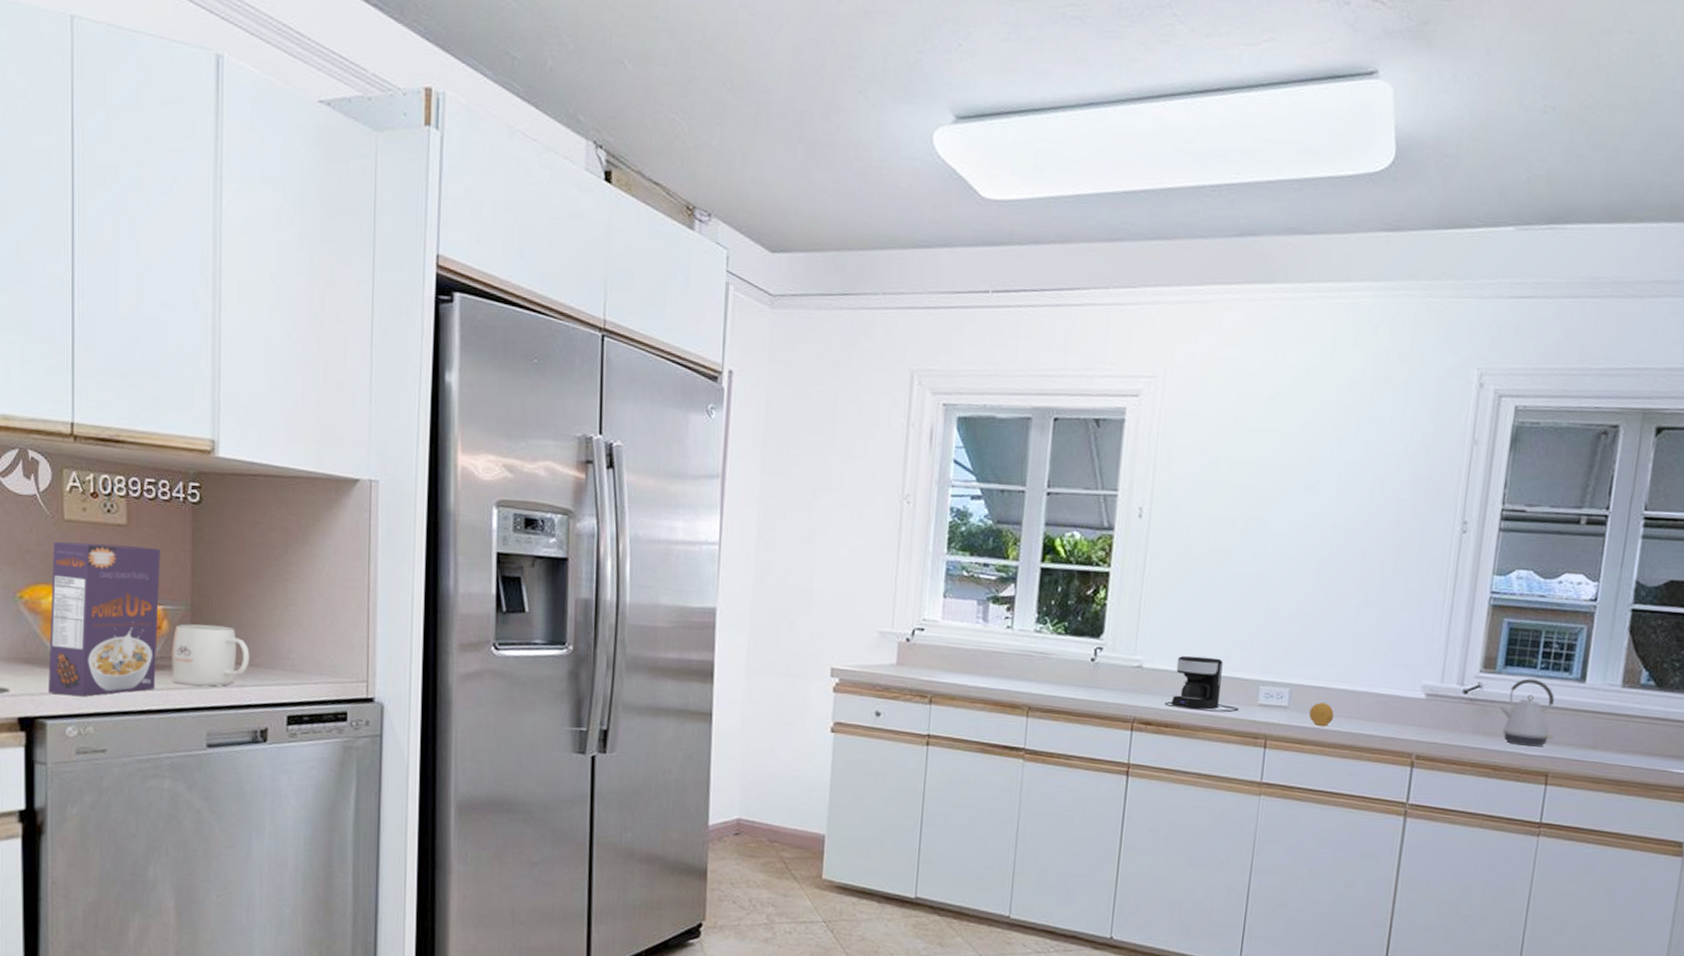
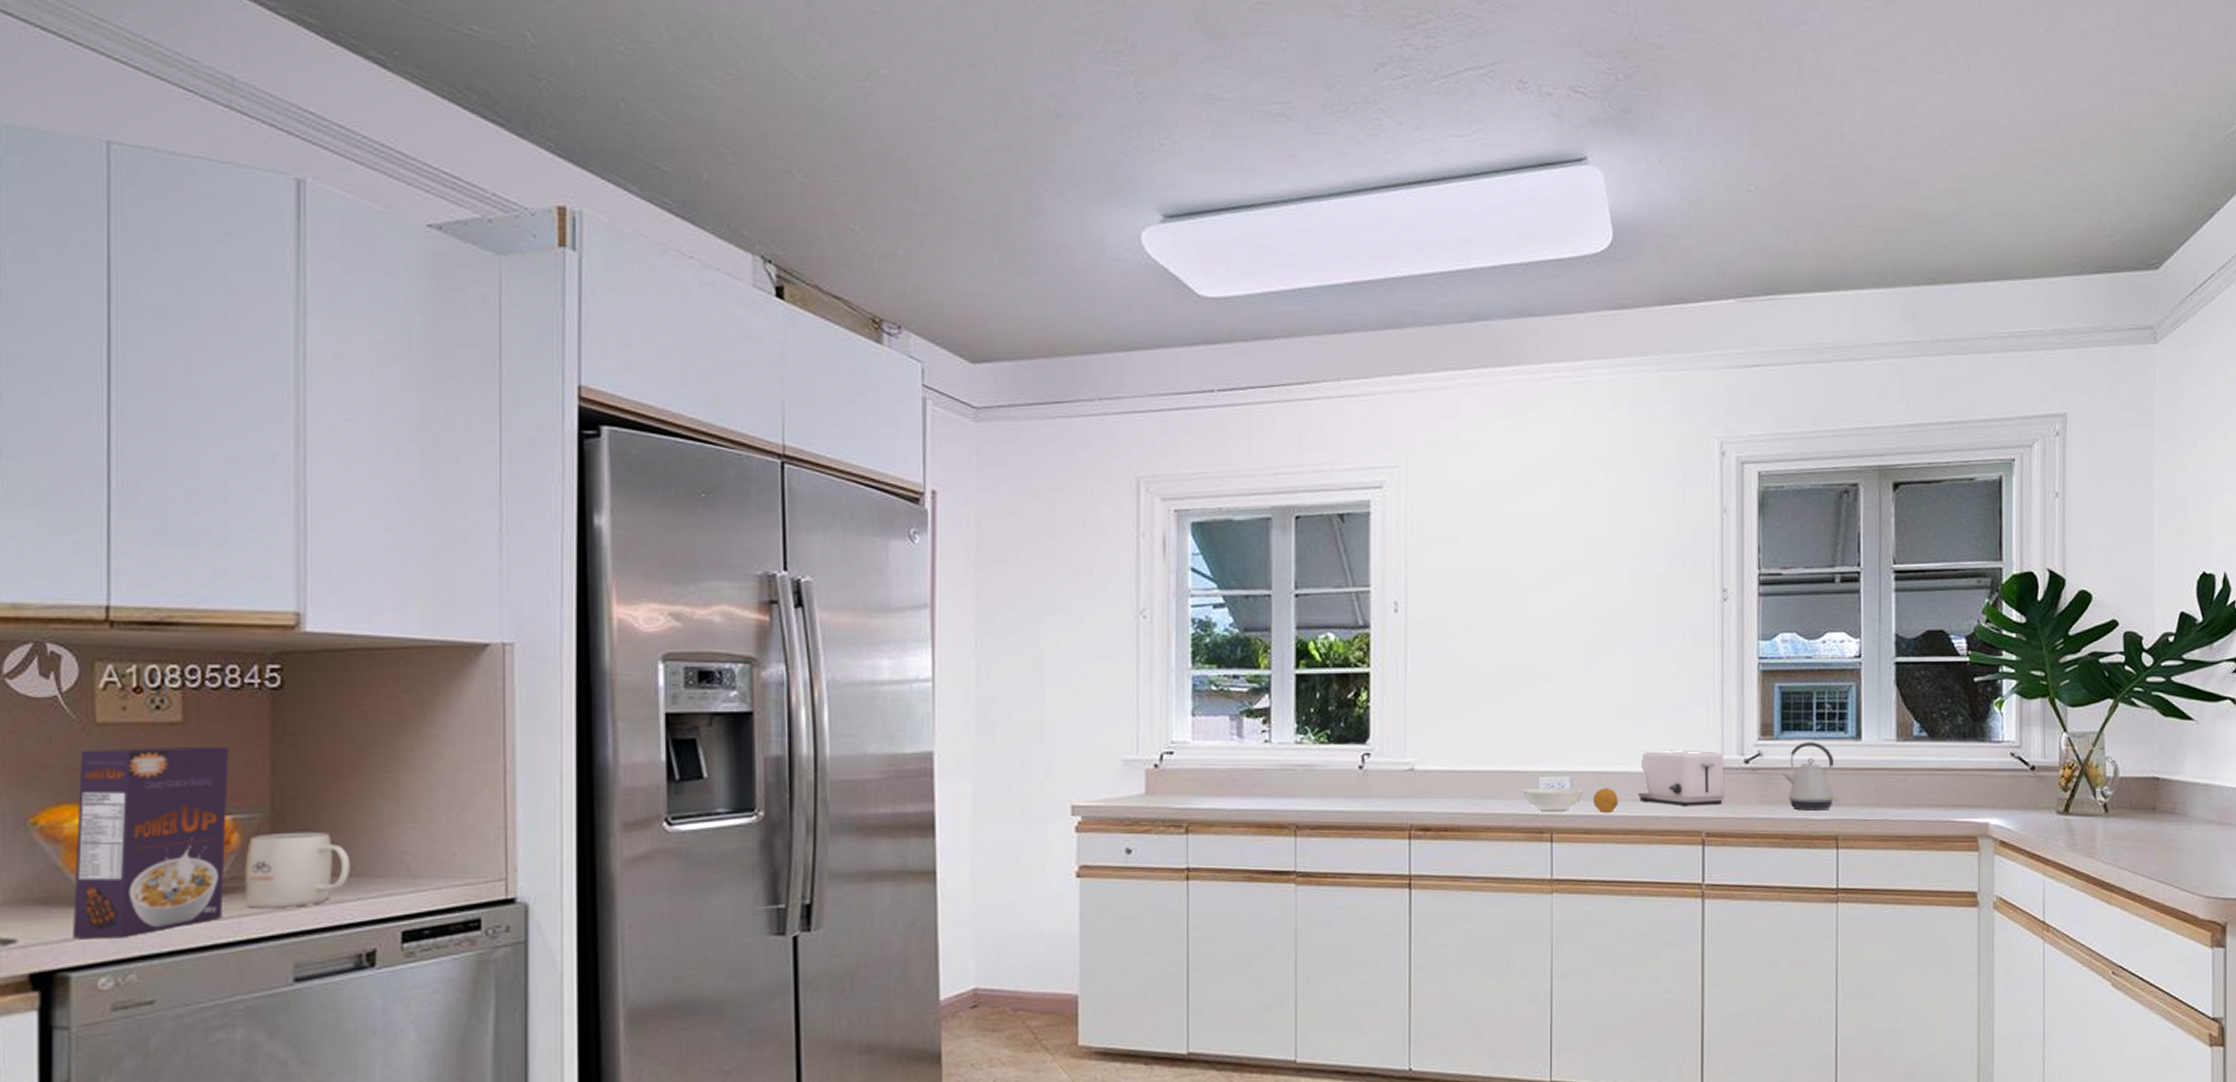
coffee maker: present [1164,656,1238,713] -> none [1442,752,1520,810]
bowl: none [1242,696,1301,722] -> present [1522,787,1584,813]
toaster: none [1353,671,1444,731] -> present [1638,751,1724,807]

